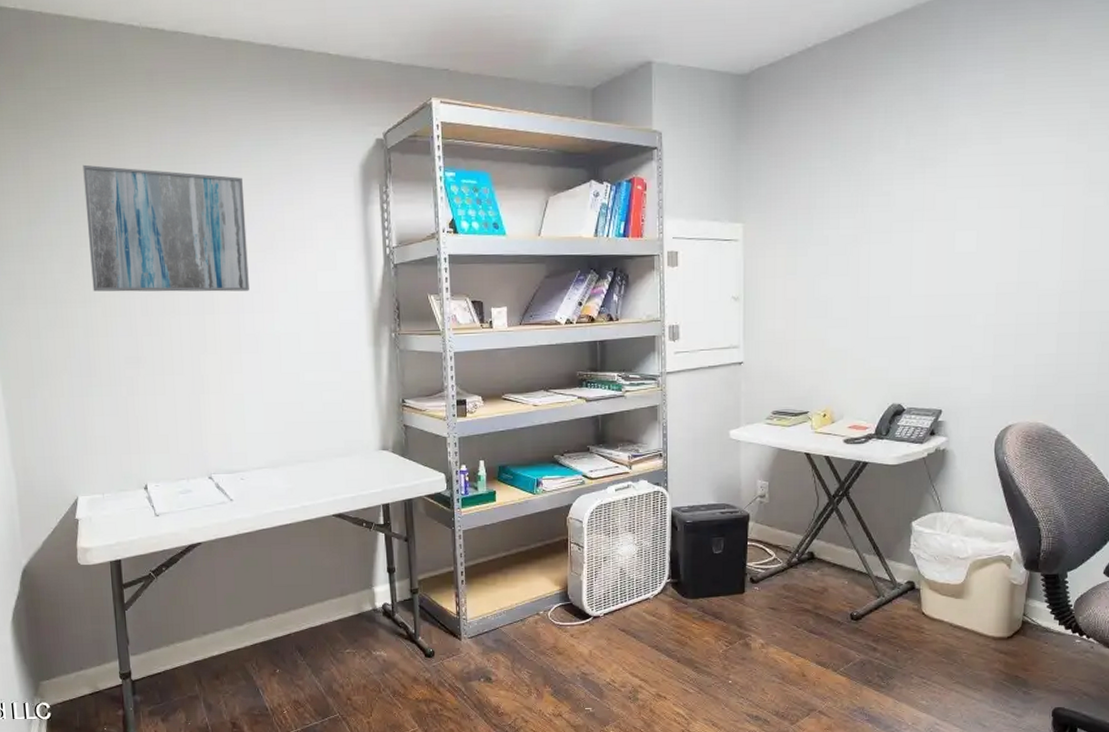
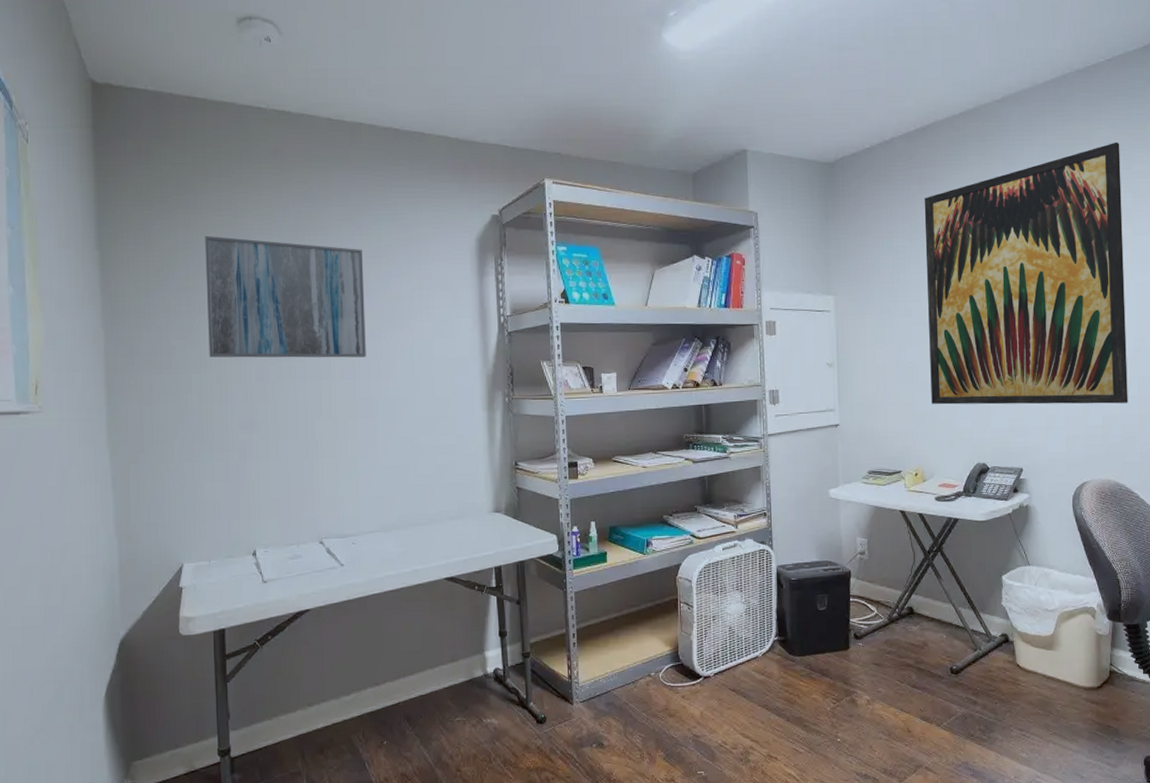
wall art: none [845,43,1080,342] -> present [924,142,1128,405]

